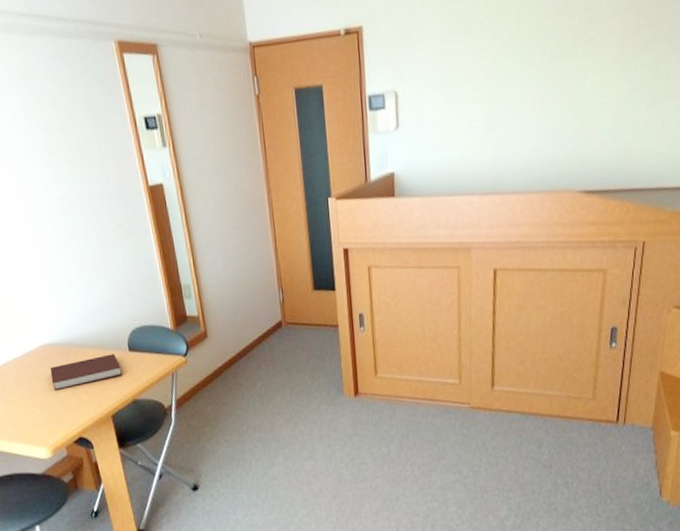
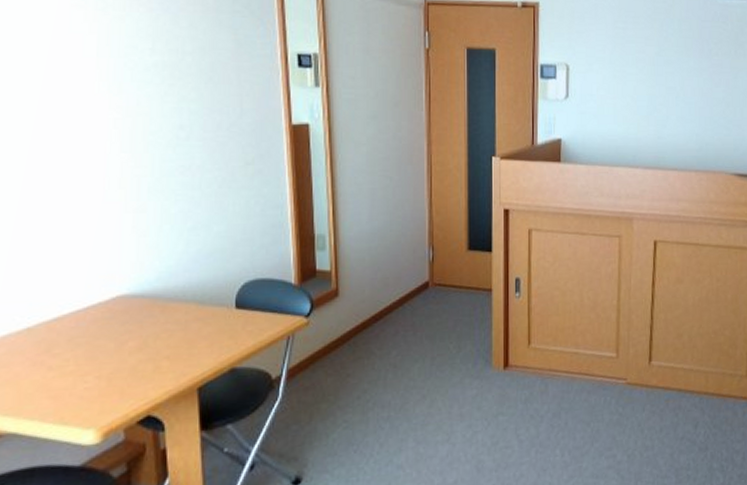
notebook: present [50,354,122,390] -> none [121,311,222,354]

